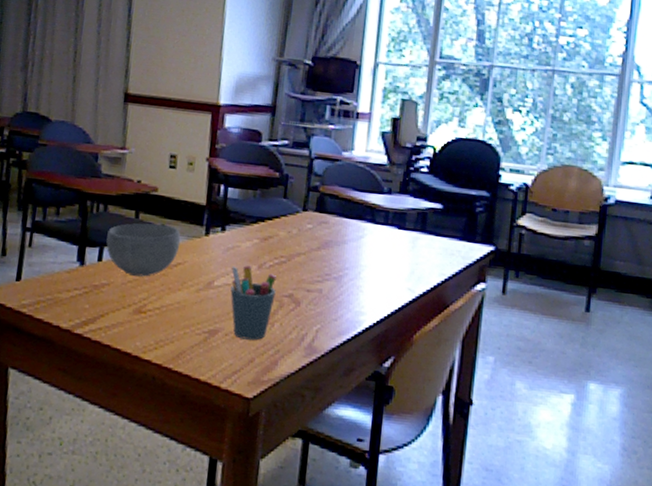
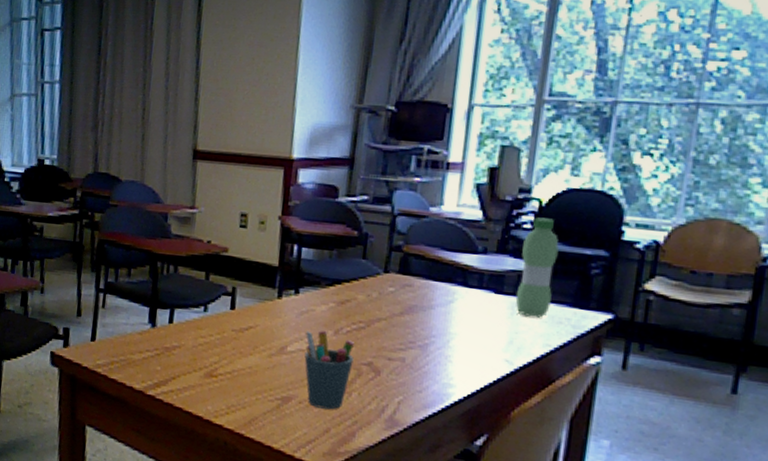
bowl: present [106,223,181,277] -> none [177,284,252,340]
water bottle: none [415,162,450,250] -> present [515,217,559,318]

